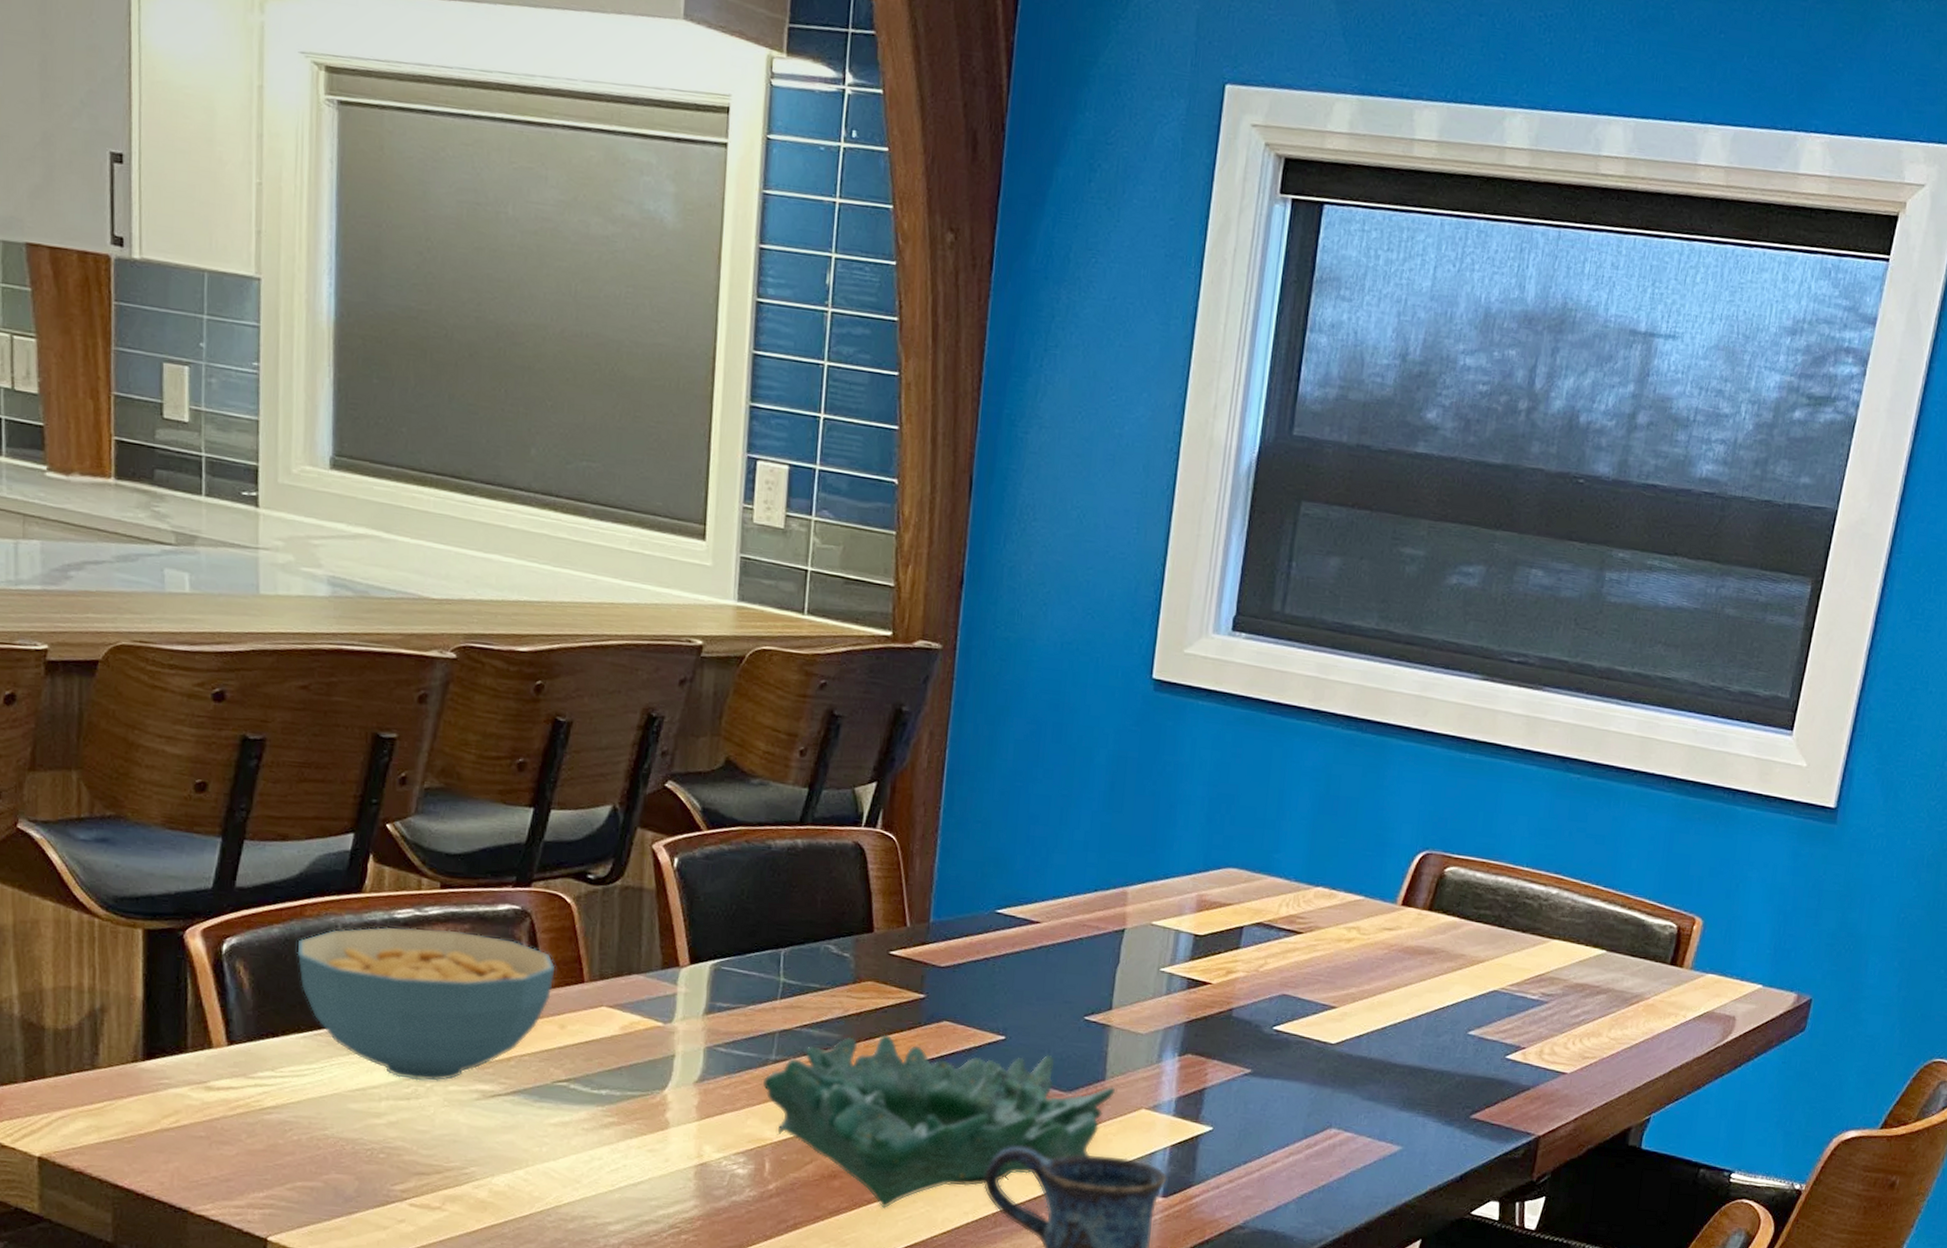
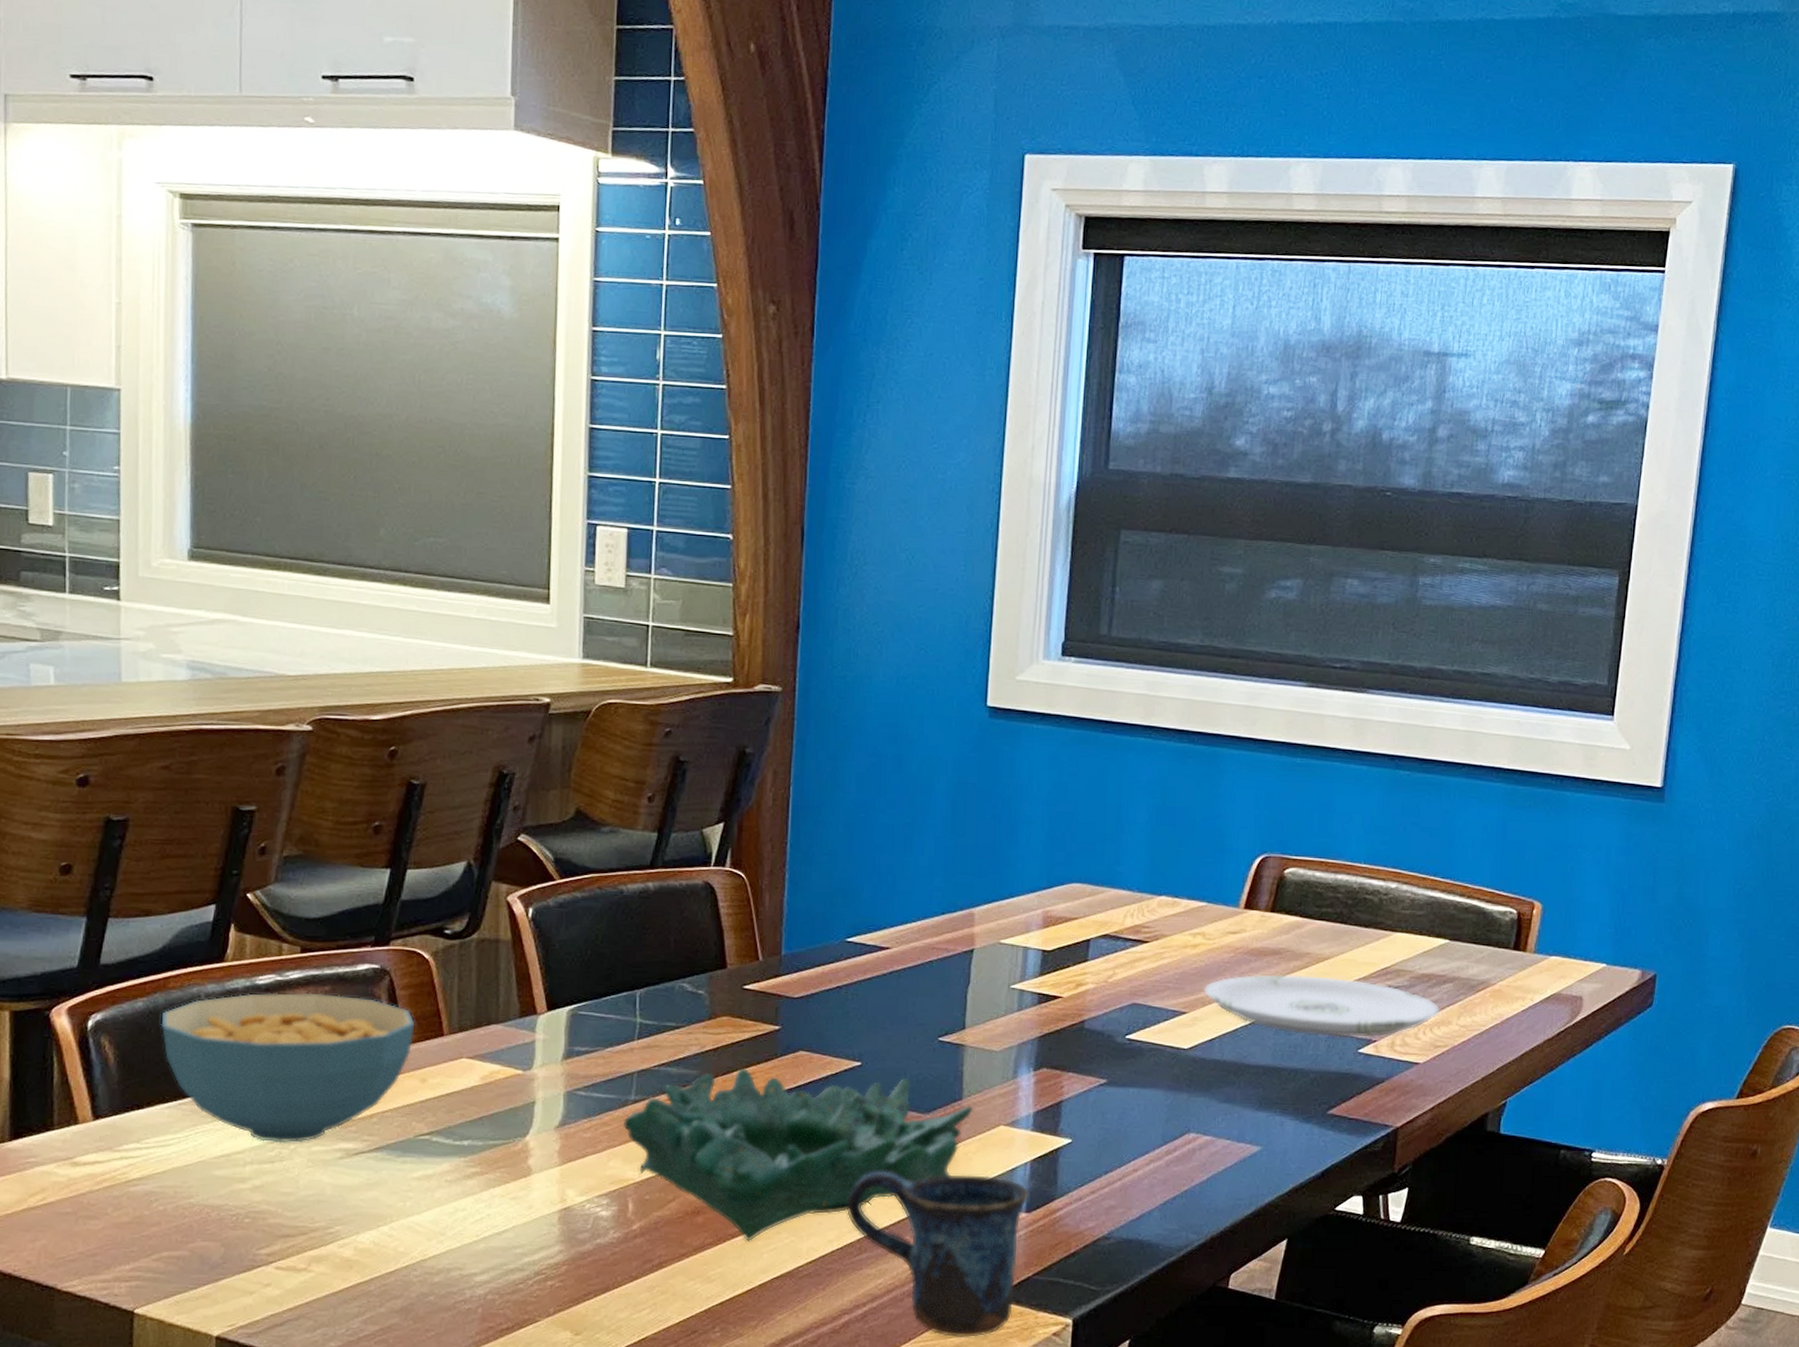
plate: none [1355,973,1592,1044] -> present [1204,974,1441,1038]

